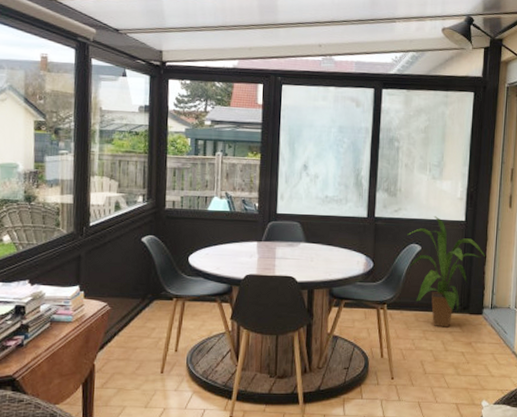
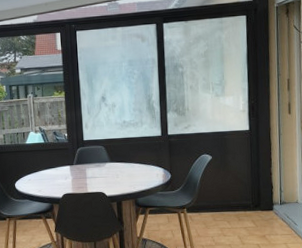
house plant: present [407,216,485,328] -> none [198,128,271,225]

